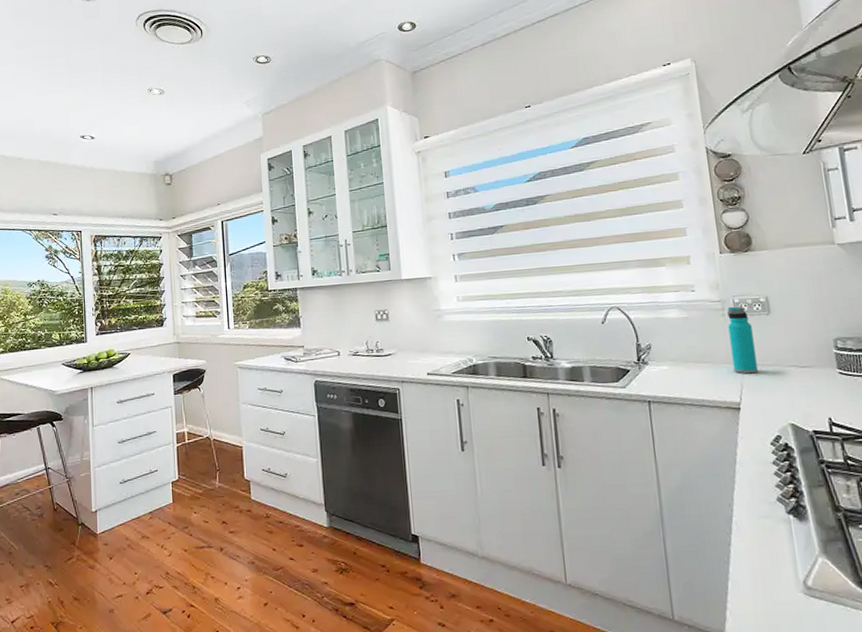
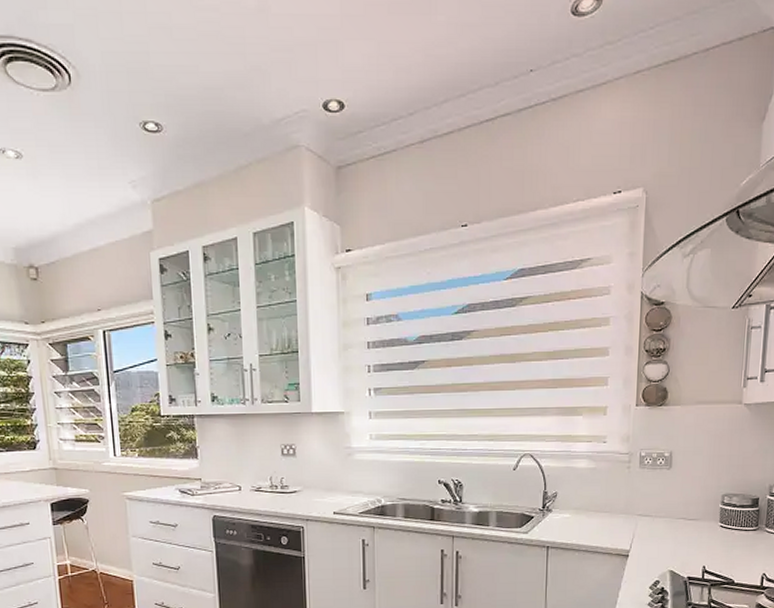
water bottle: present [727,306,758,374] -> none [629,459,653,524]

